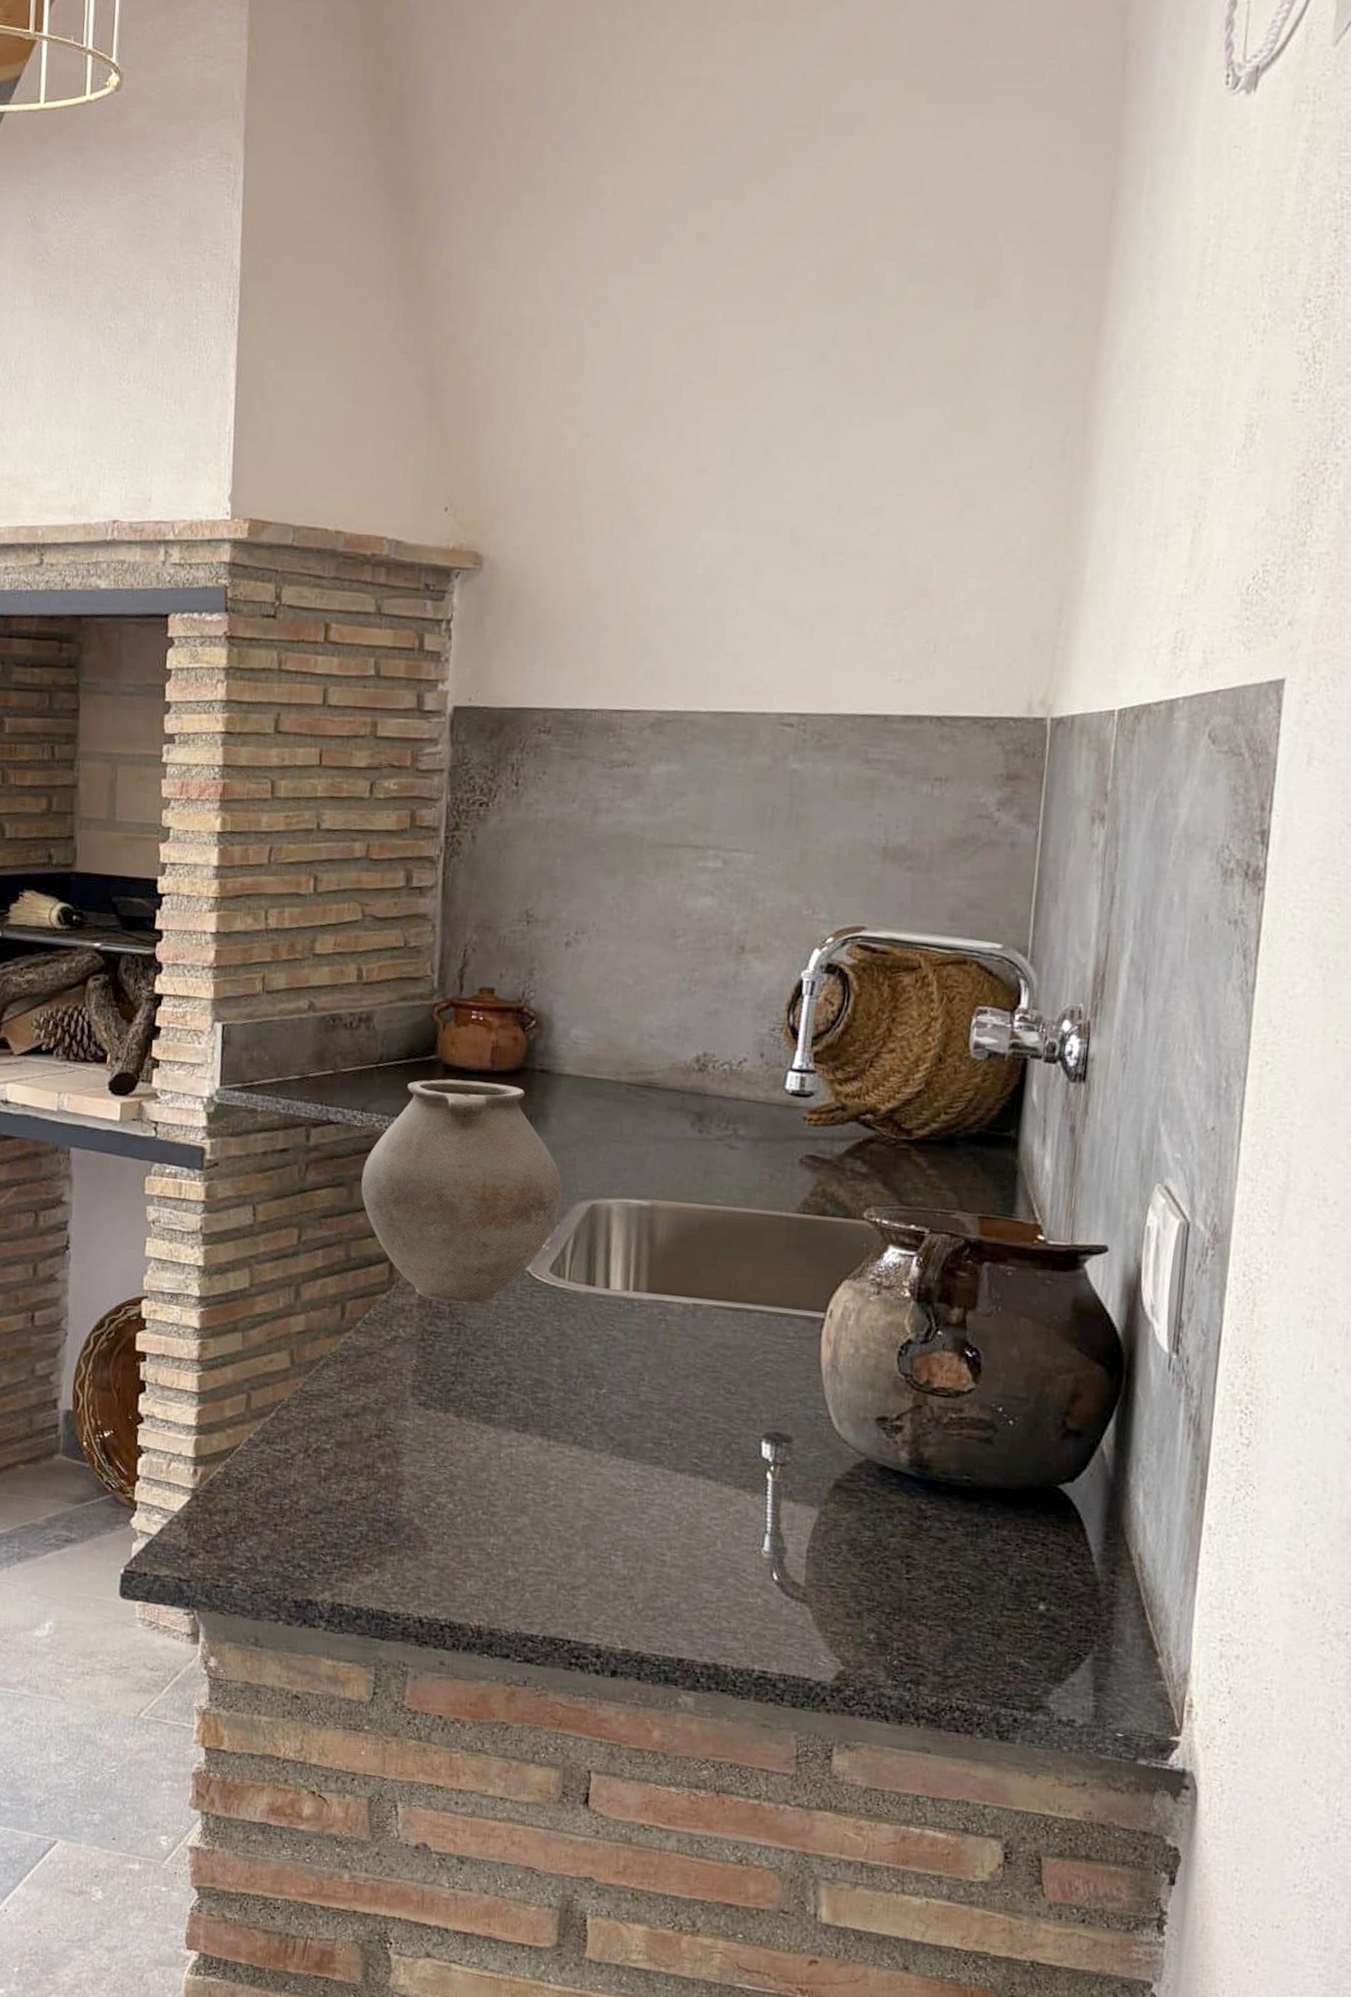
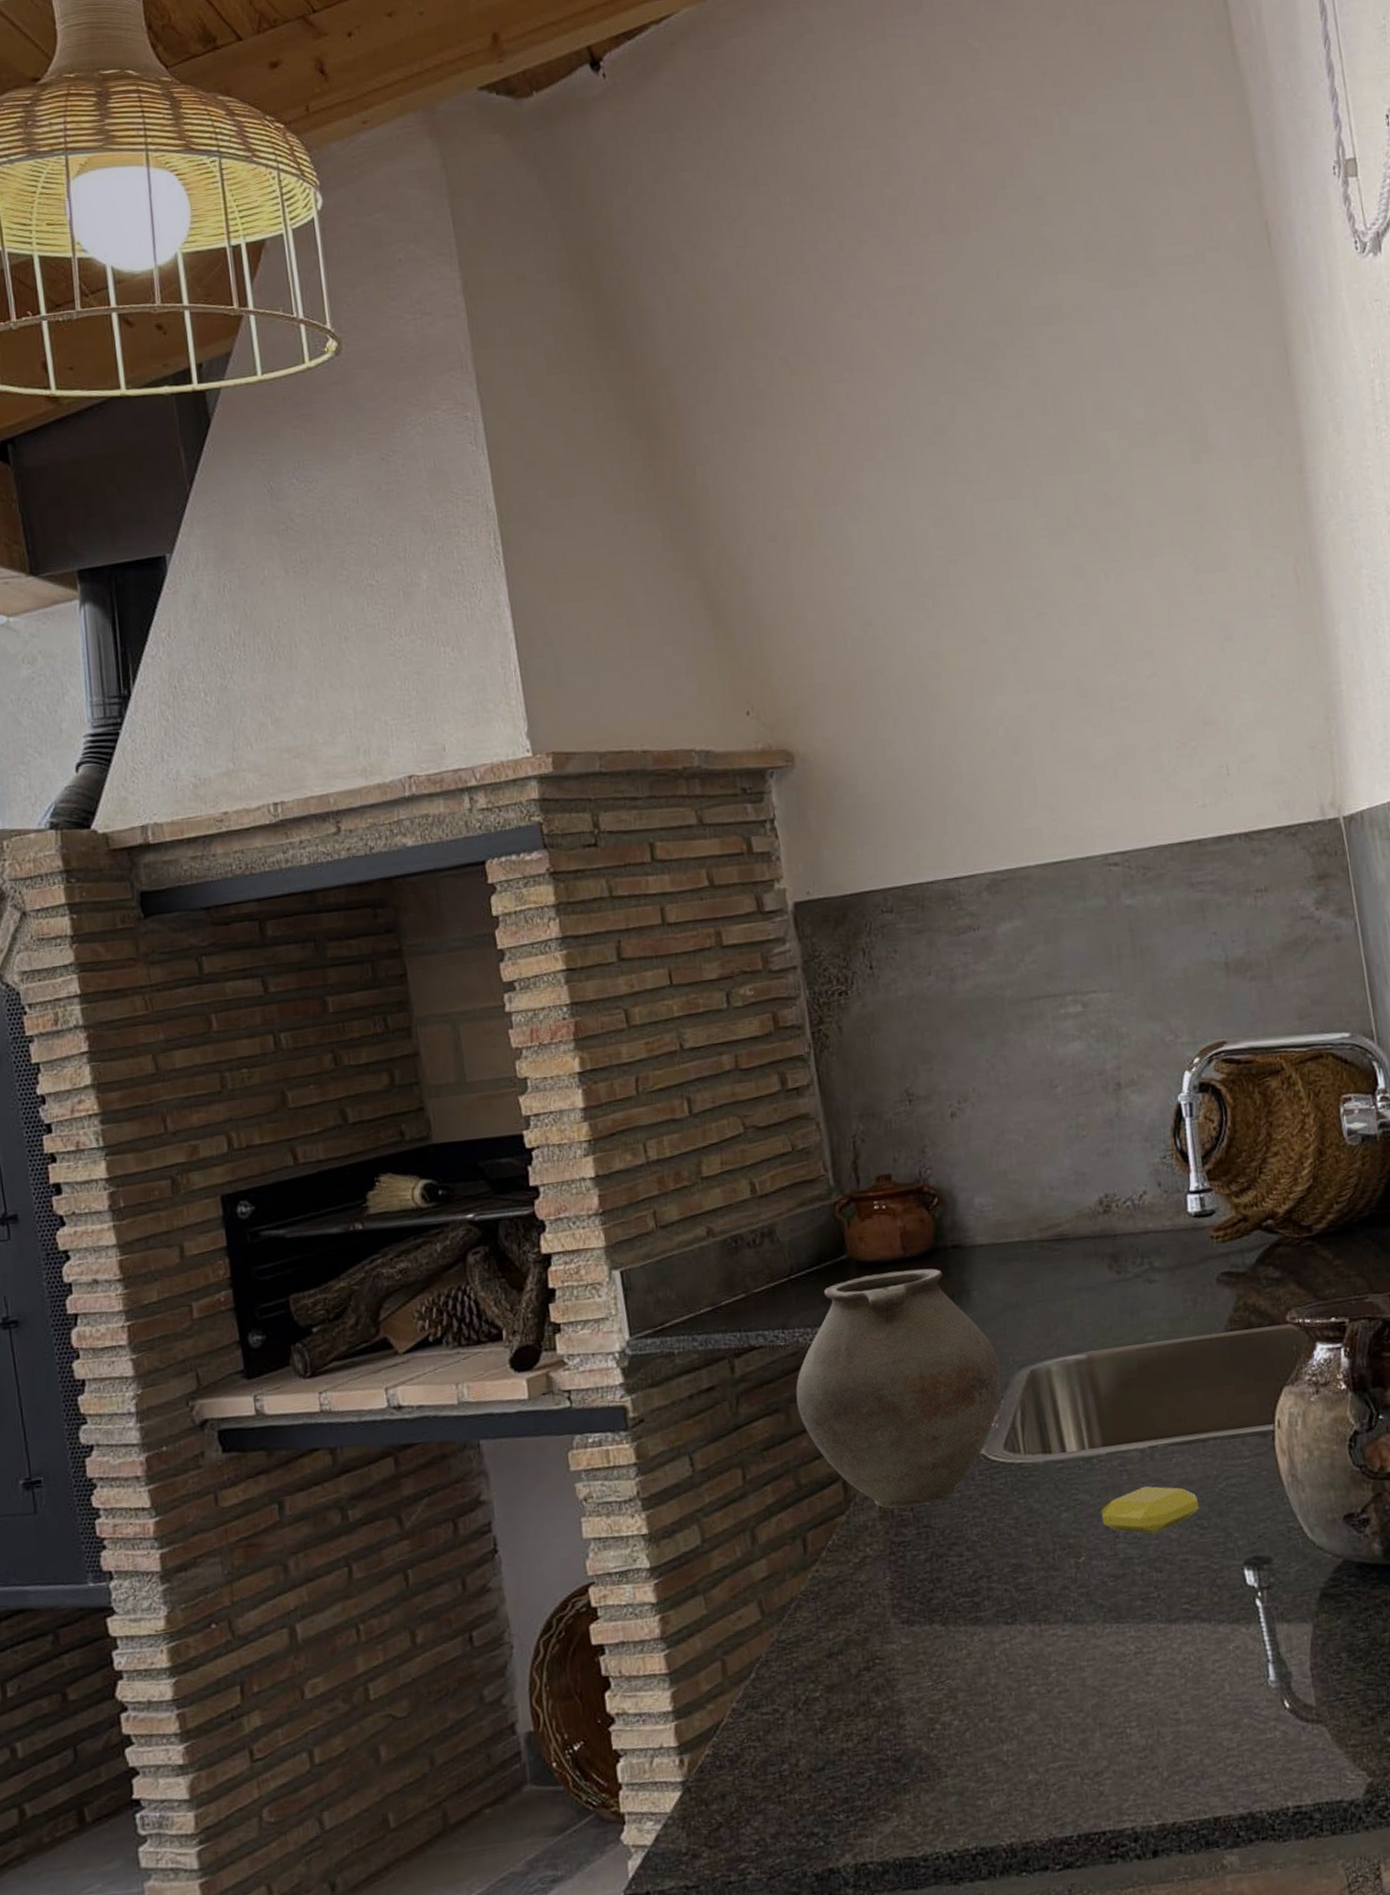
soap bar: none [631,1339,731,1386] -> present [1101,1486,1200,1534]

